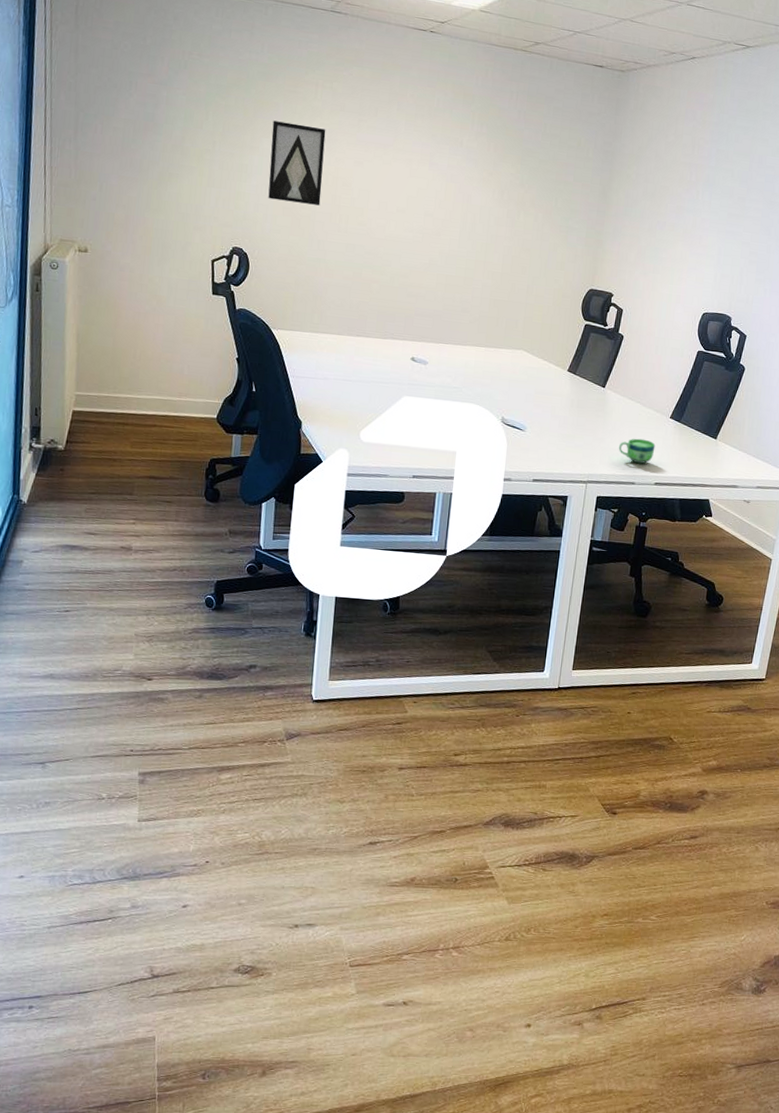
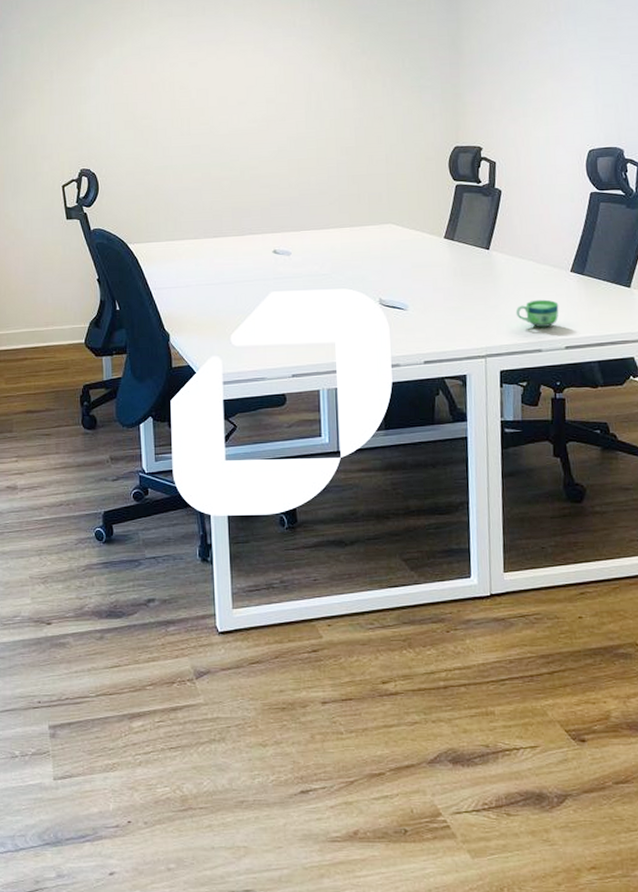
wall art: present [268,120,326,206] -> none [105,37,160,116]

